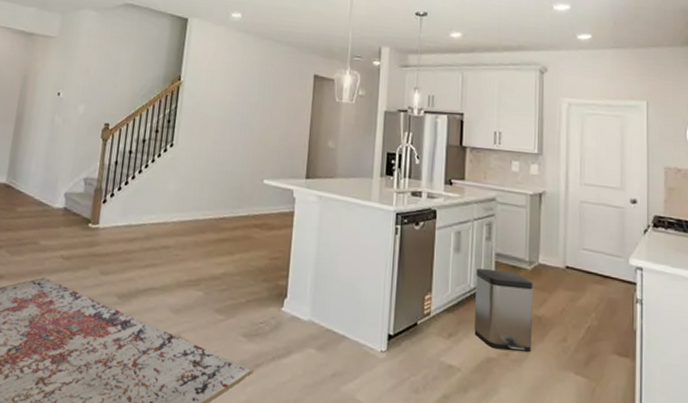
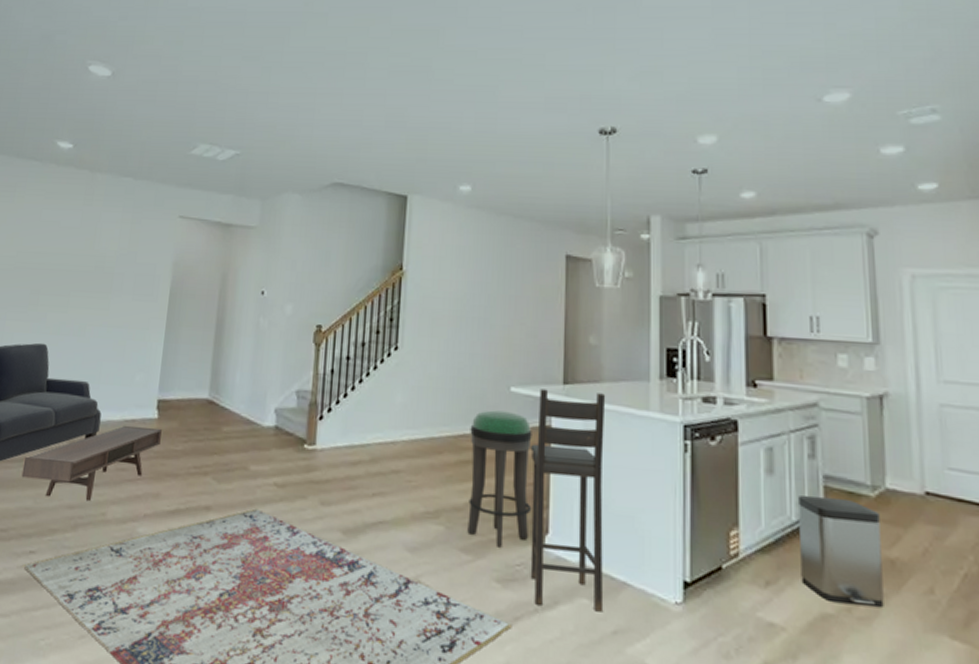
bar stool: none [222,198,279,309] -> present [467,410,532,548]
bar stool: none [270,182,339,359] -> present [530,389,606,612]

